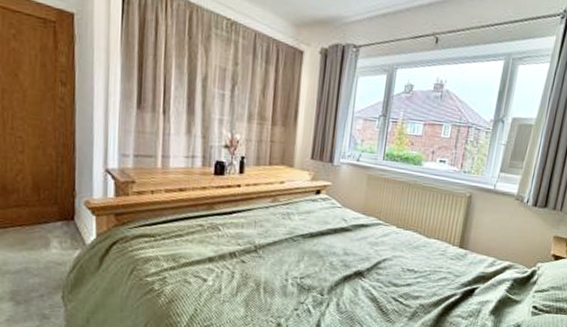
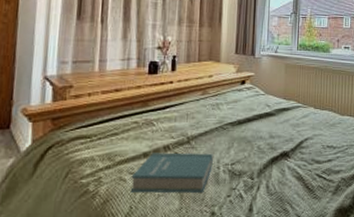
book: none [195,258,281,303] -> present [130,152,213,193]

